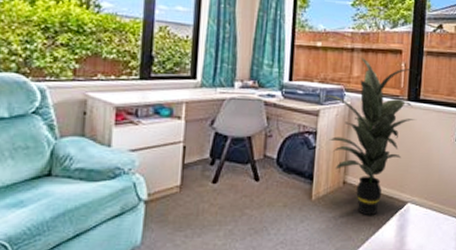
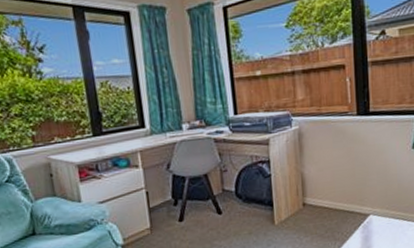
indoor plant: present [321,57,418,216] -> none [268,79,368,232]

